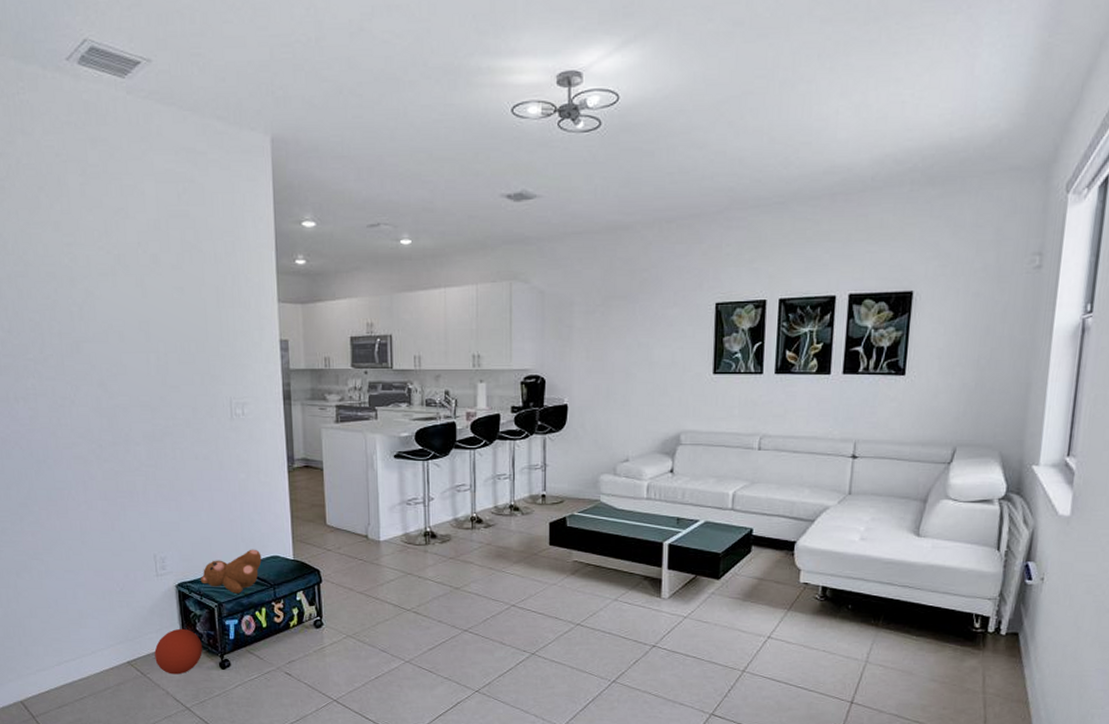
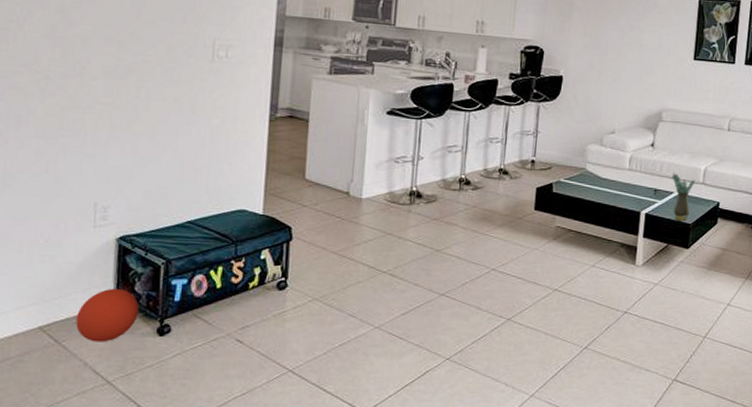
teddy bear: present [200,549,262,594] -> none [148,201,226,250]
vase: none [696,499,724,551] -> present [672,173,696,222]

